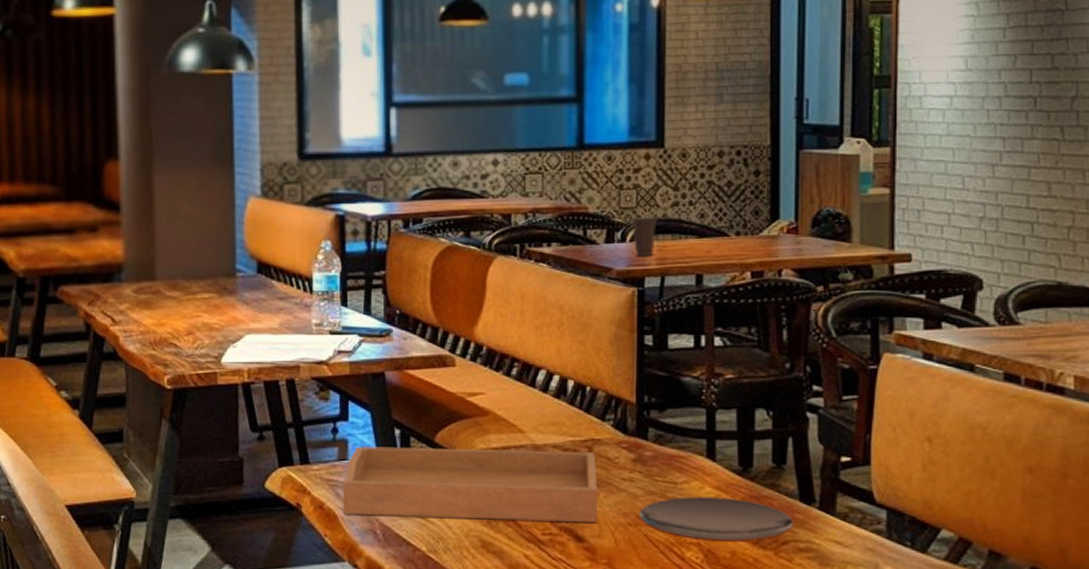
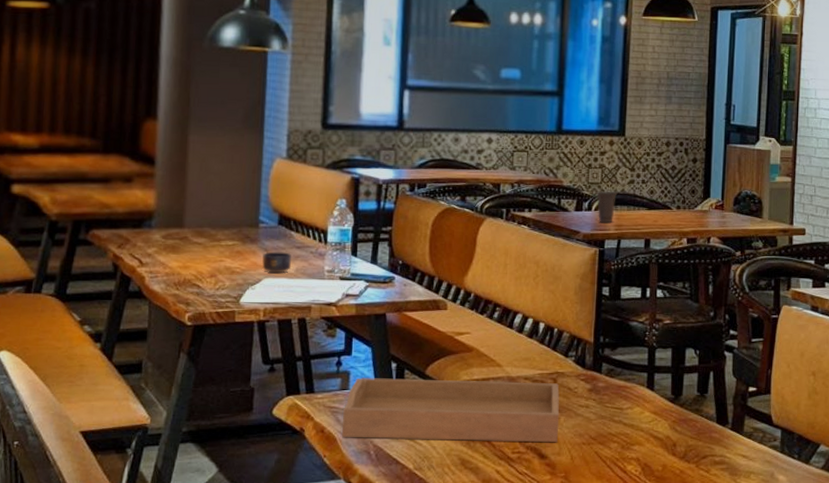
mug: none [241,304,274,329] -> present [261,252,291,274]
plate: present [638,496,794,542] -> none [591,420,712,457]

